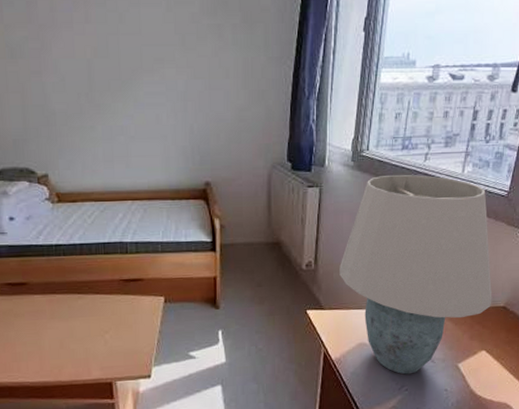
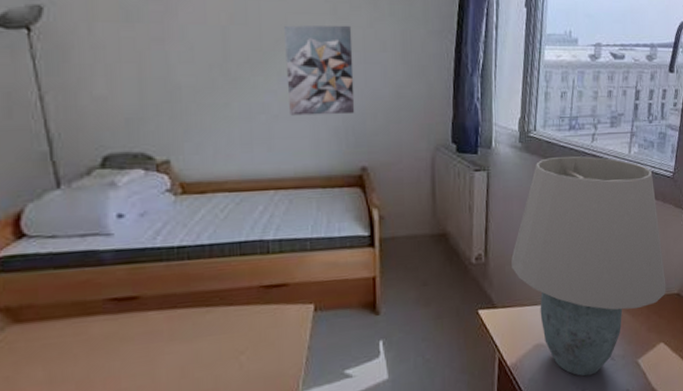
wall art: none [140,55,201,137] -> present [284,25,355,116]

